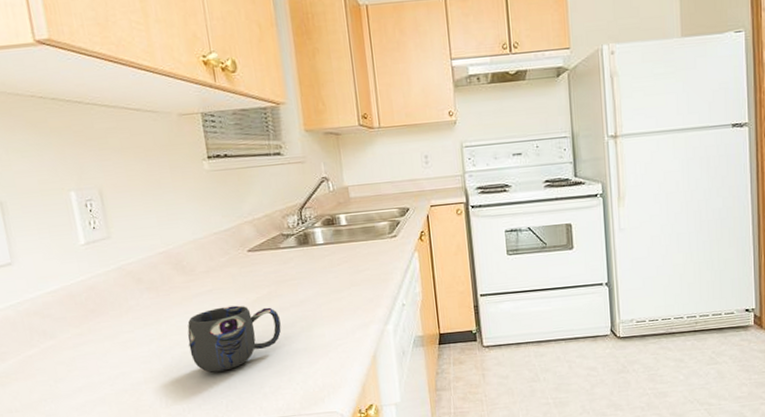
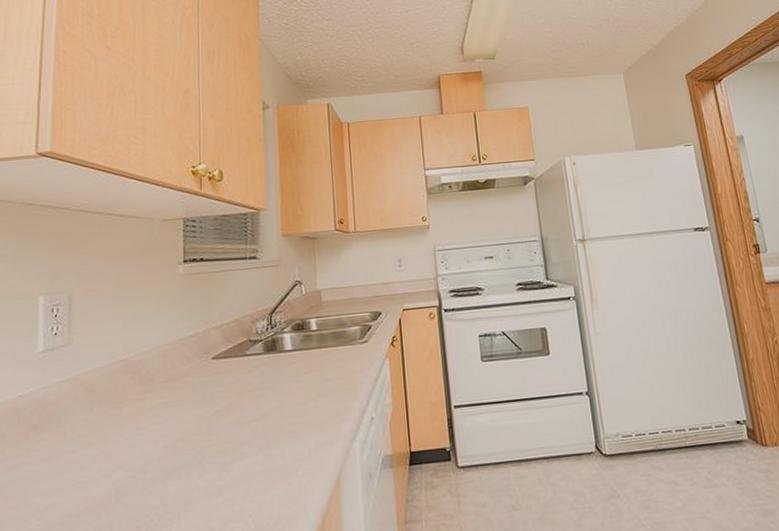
mug: present [187,305,282,372] -> none [134,420,238,502]

